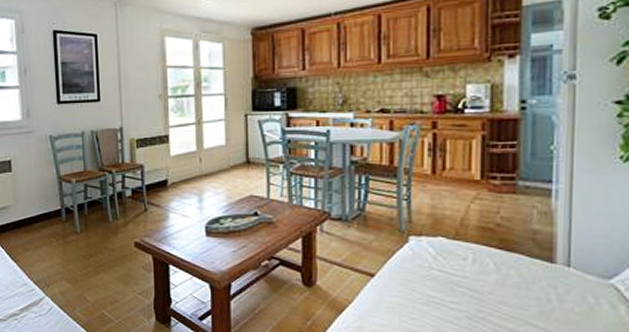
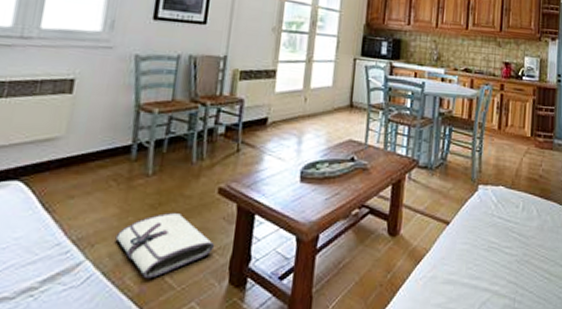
tool roll: none [63,262,140,313] -> present [115,212,215,279]

